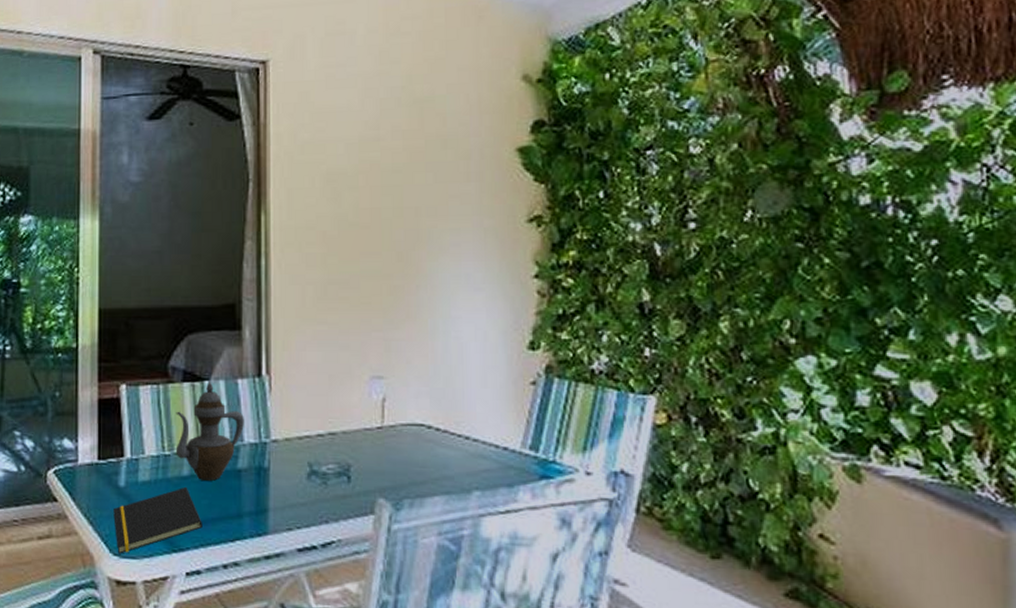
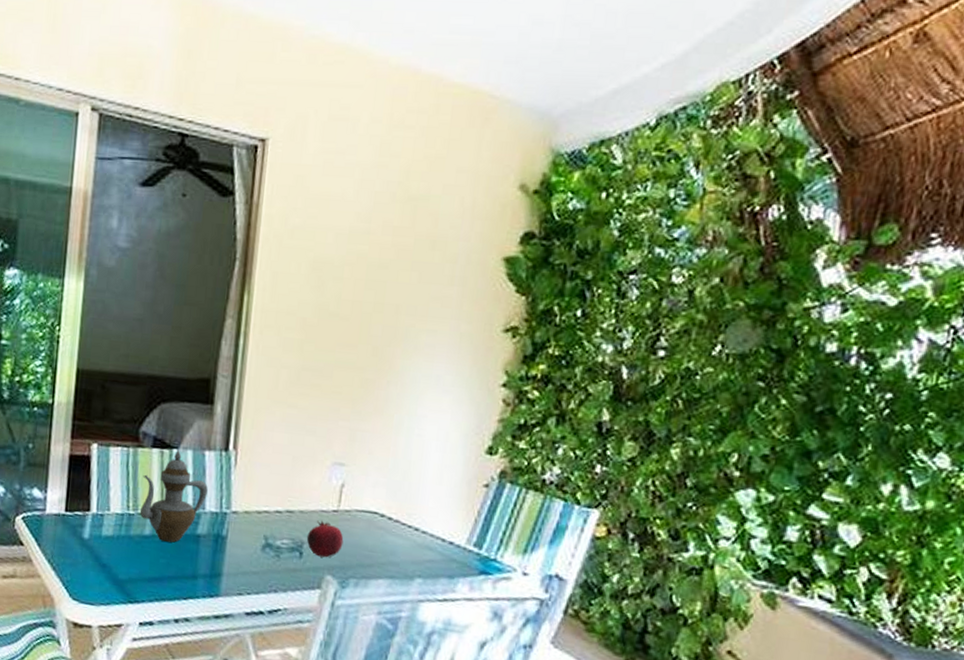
notepad: present [113,486,202,554] -> none [75,545,159,600]
fruit: none [353,439,392,479] -> present [306,520,344,558]

